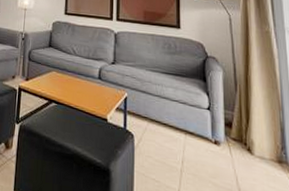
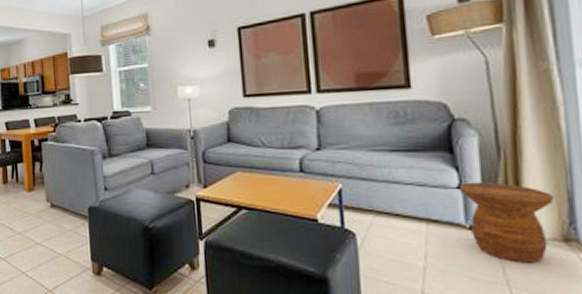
side table: none [208,105,272,177] -> present [458,182,555,263]

